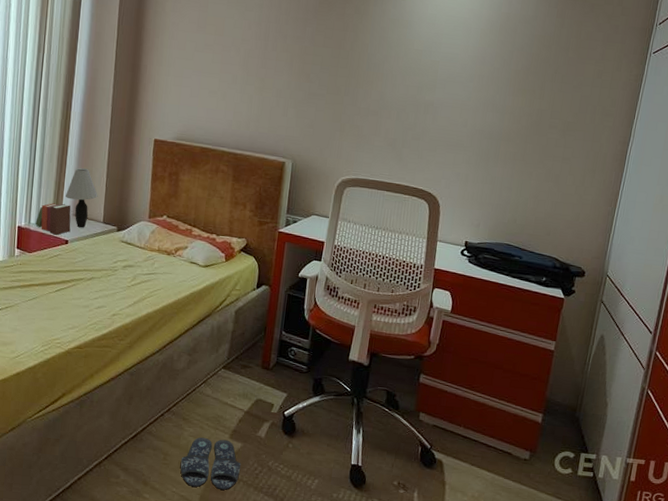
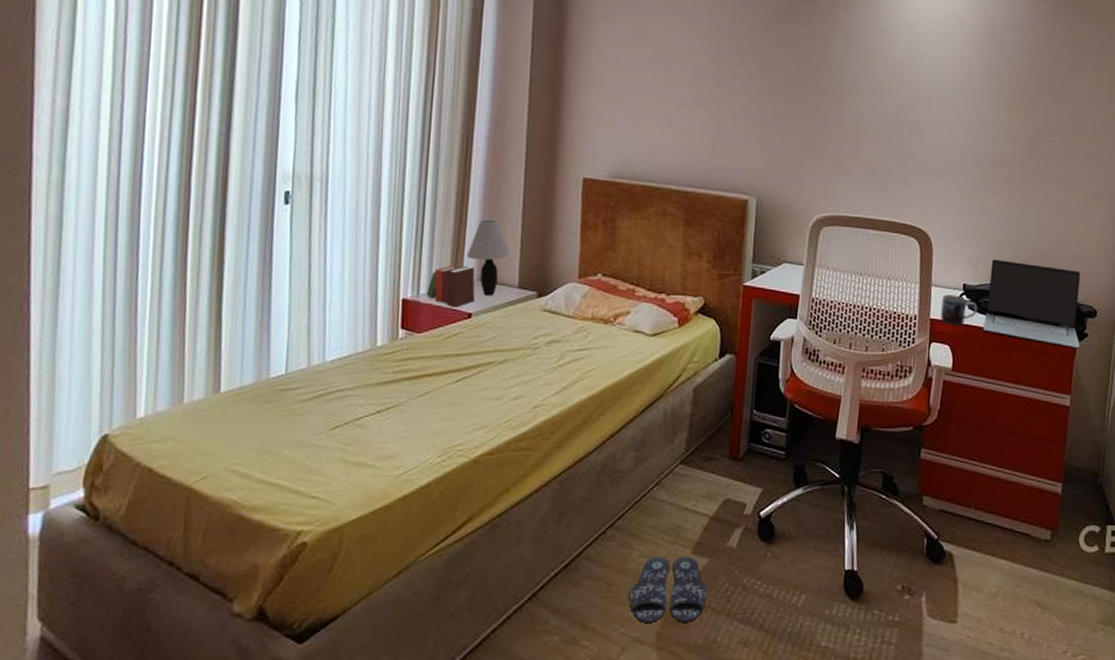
mug: none [443,249,477,276] -> present [940,294,978,325]
laptop: none [480,222,572,304] -> present [982,259,1080,350]

